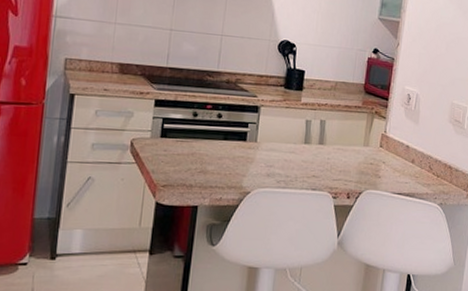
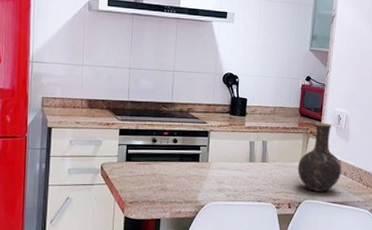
vase: none [359,102,409,181] -> present [297,123,341,192]

